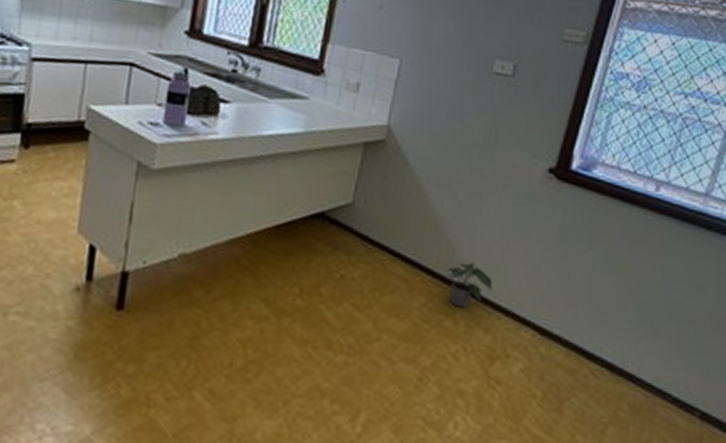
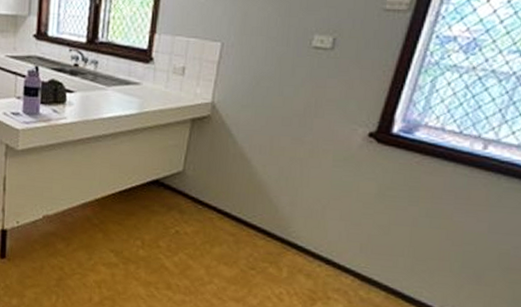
potted plant: present [446,262,493,308] -> none [269,218,314,258]

